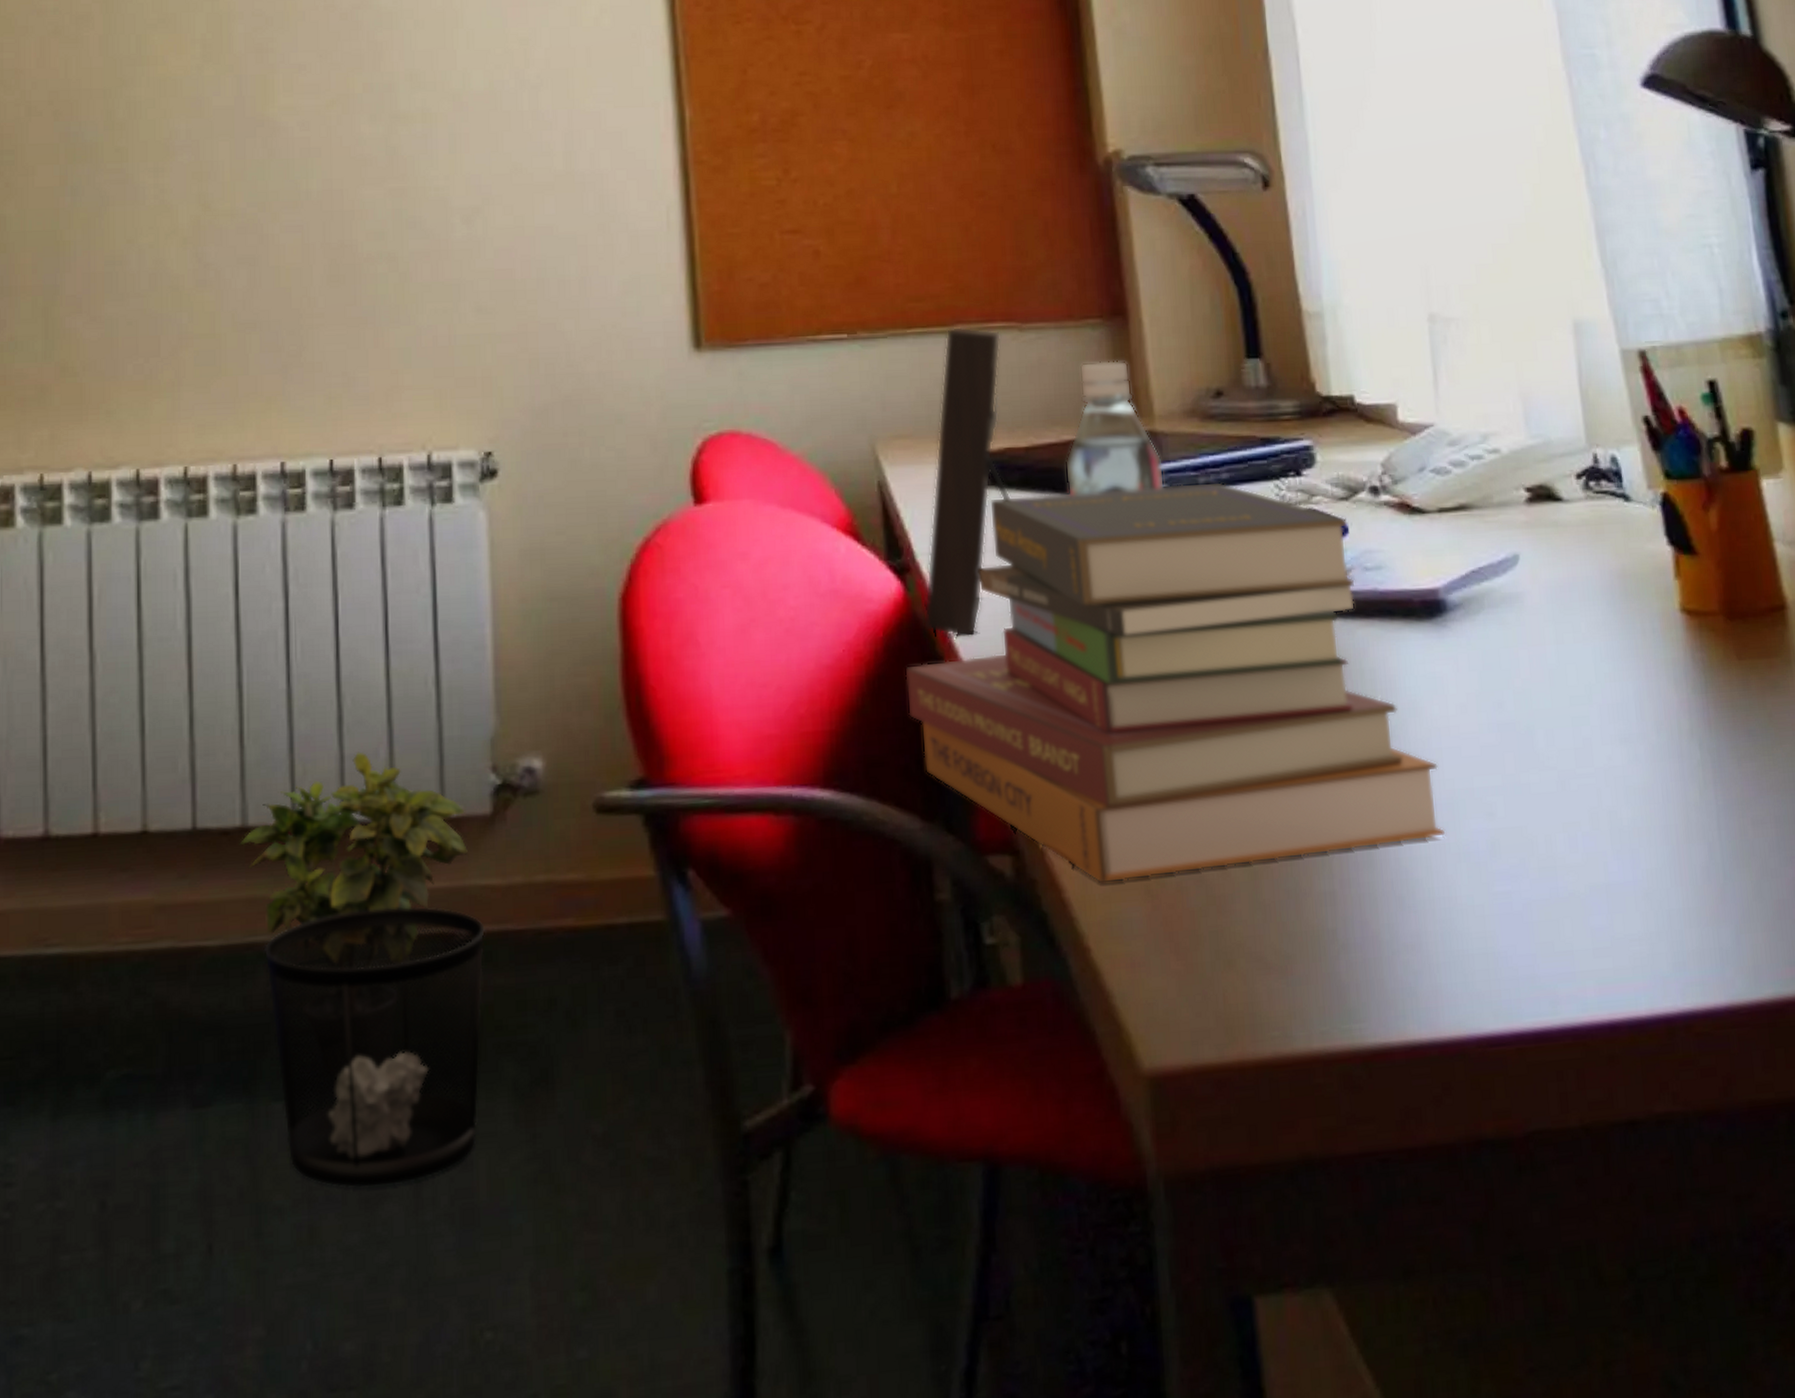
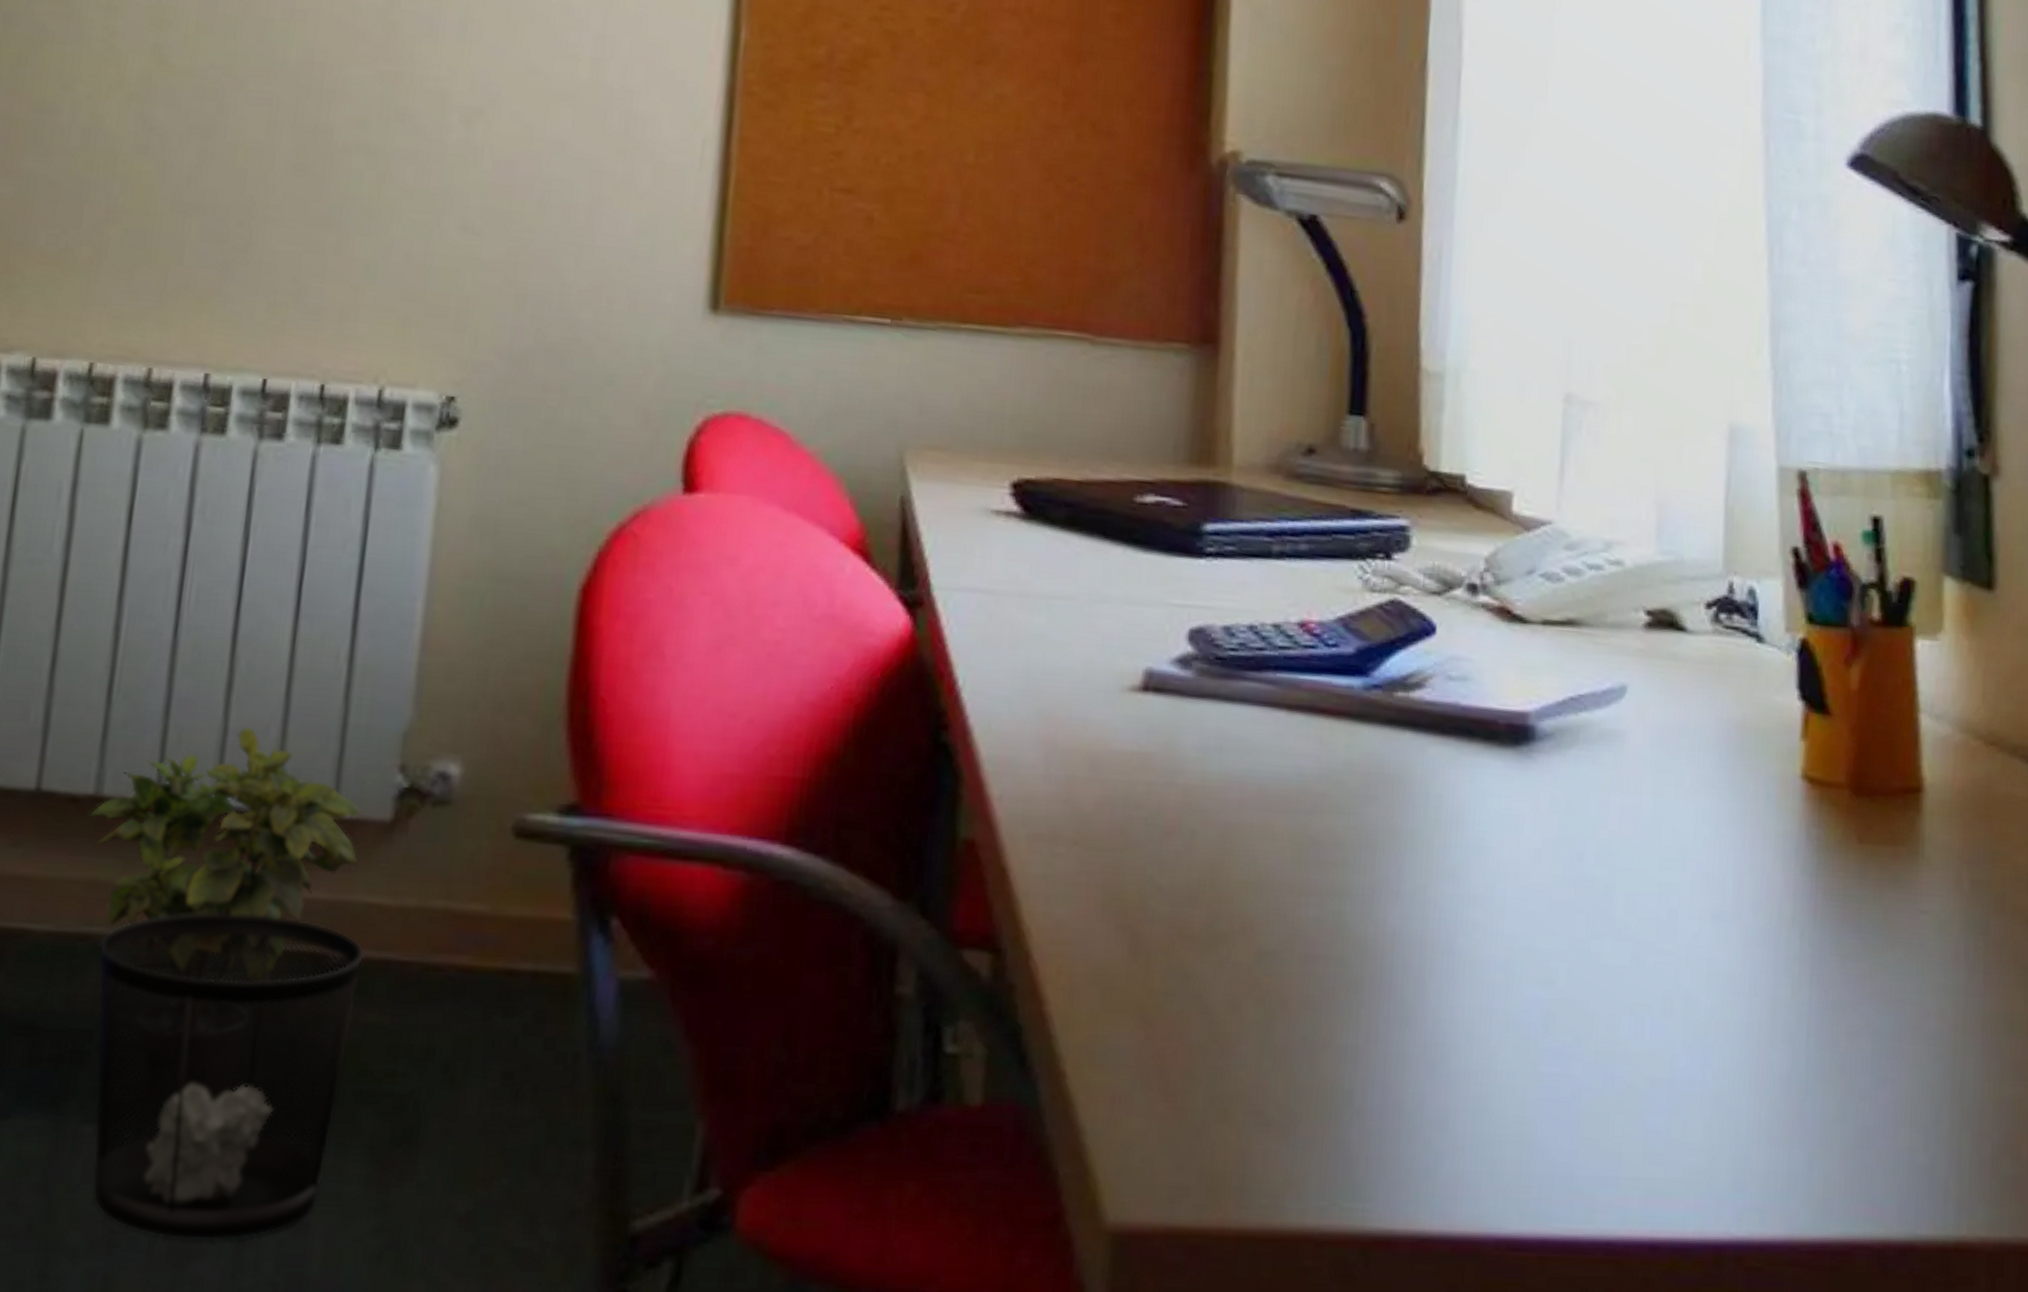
books: present [905,481,1446,884] -> none [896,534,1498,1001]
picture frame: present [923,326,1012,637] -> none [928,328,1070,693]
bottle: present [1064,360,1165,496] -> none [1119,392,1235,551]

